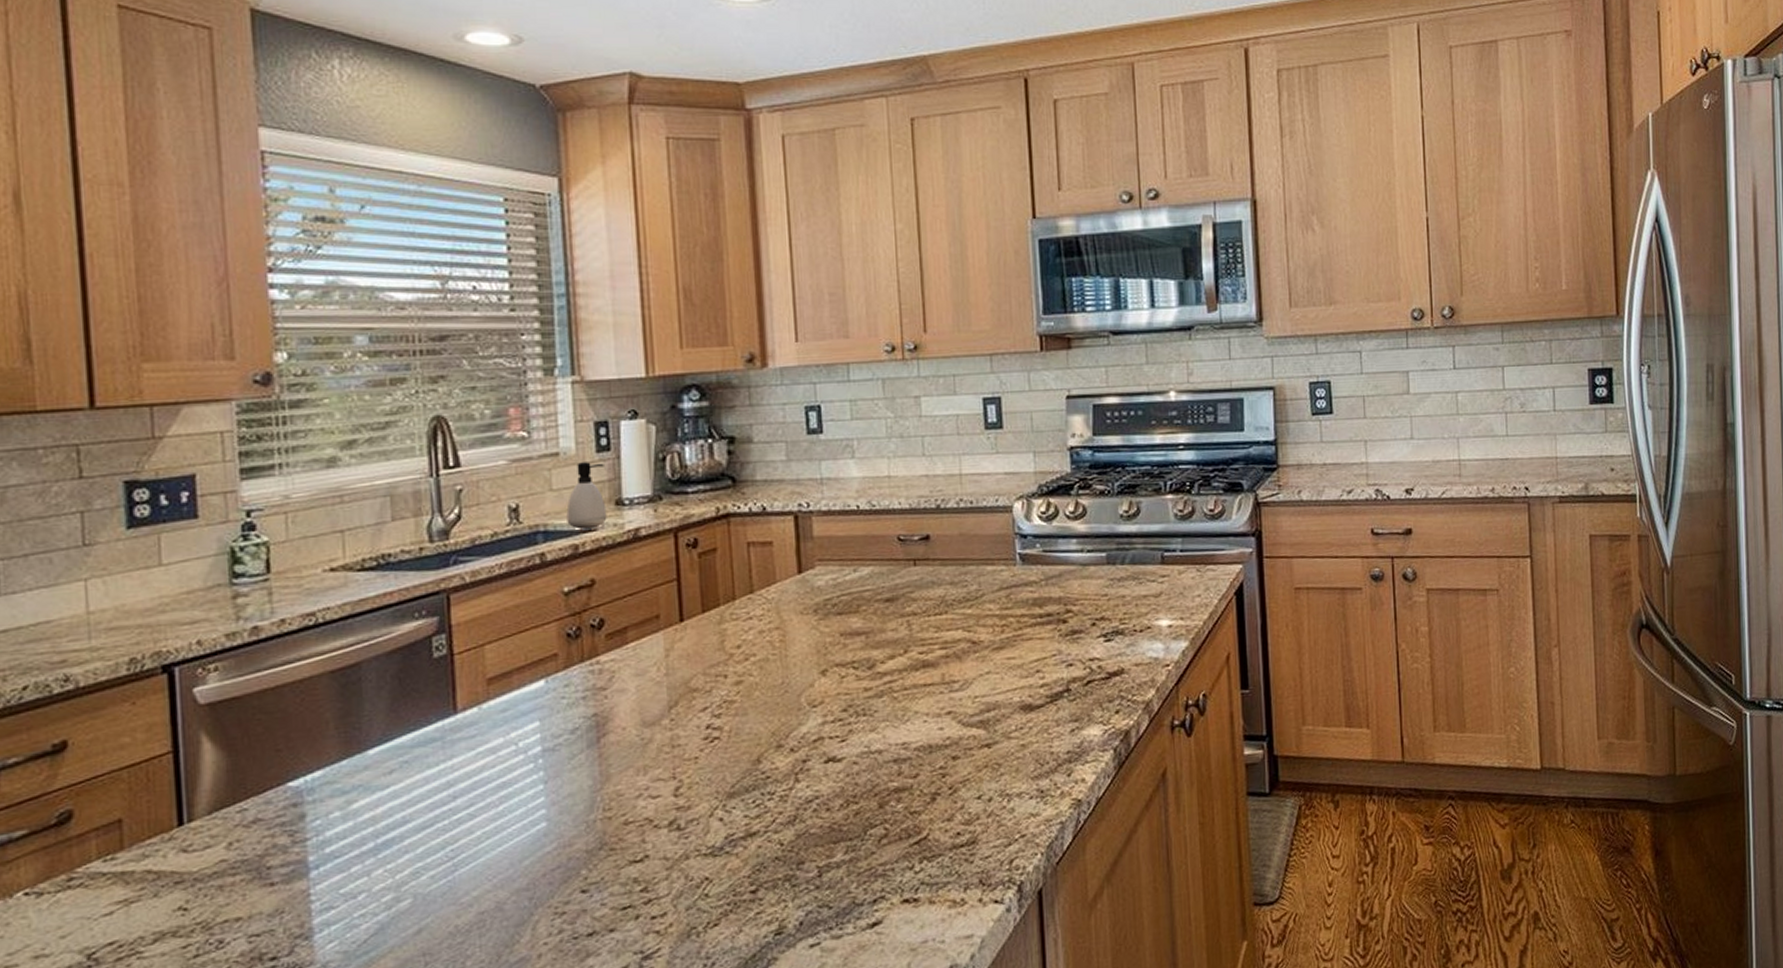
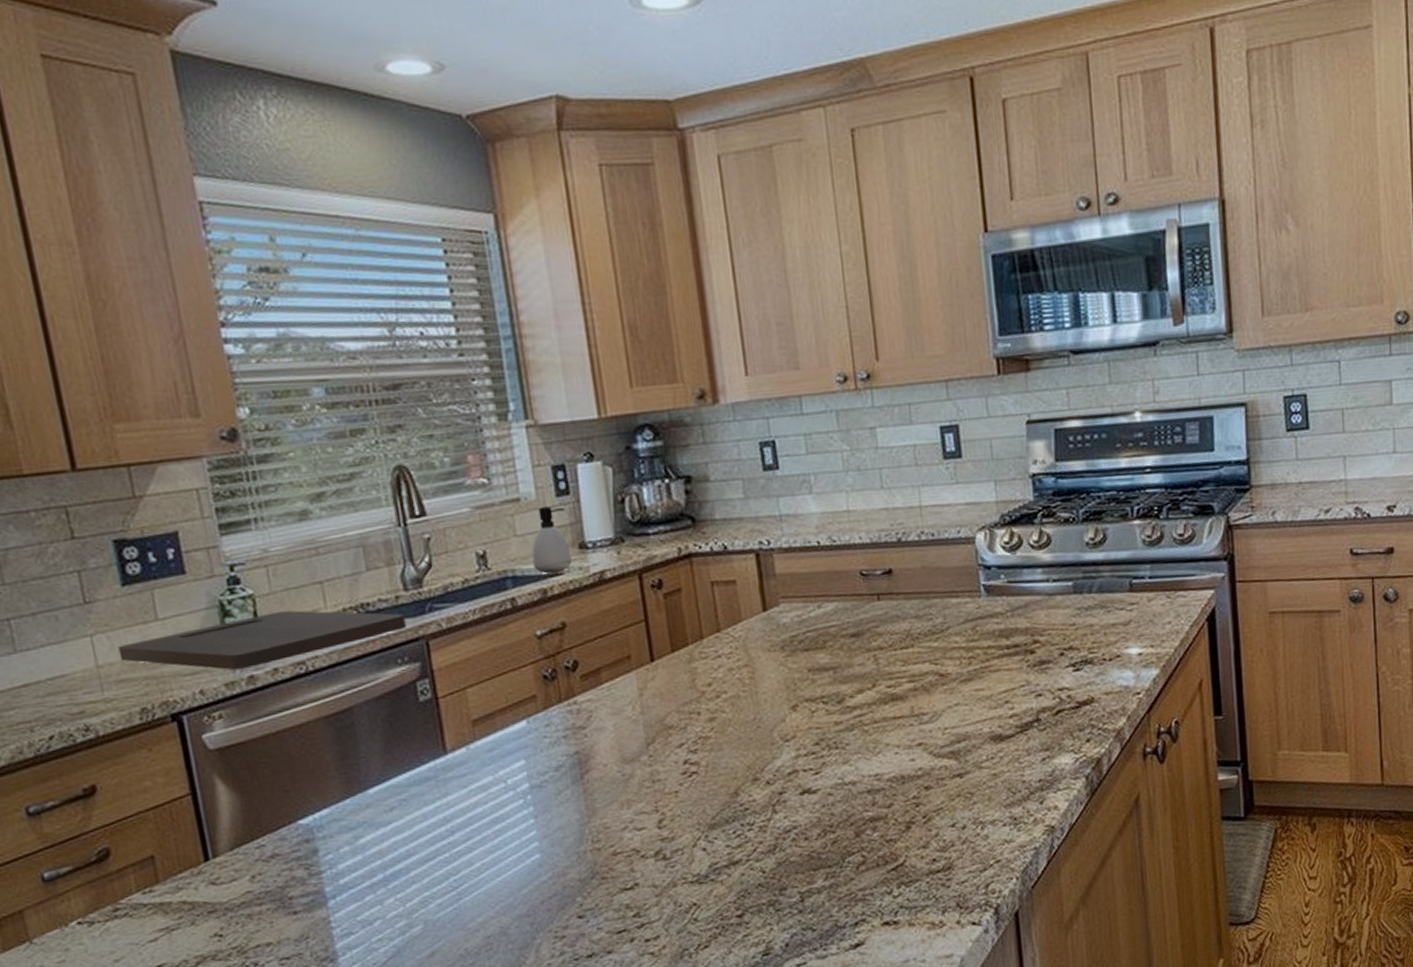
cutting board: none [113,559,427,620] -> present [118,610,406,670]

